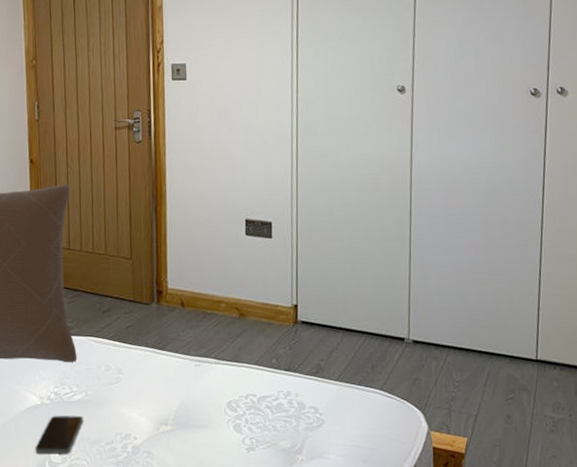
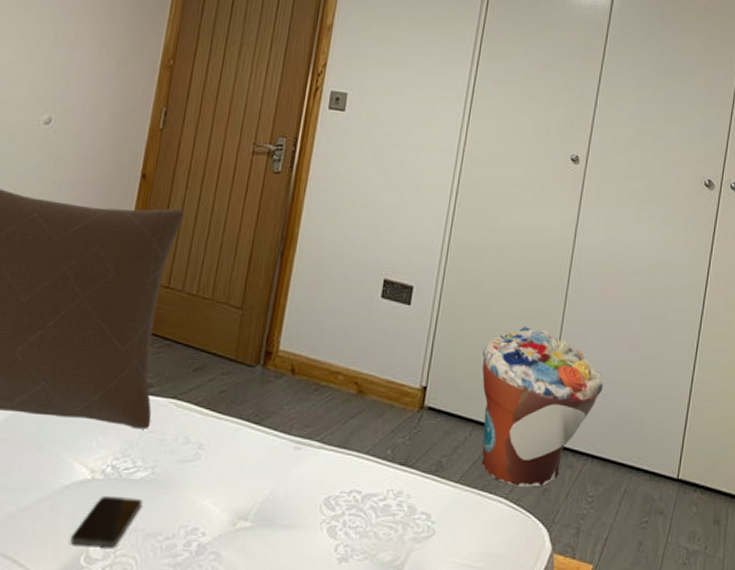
flower pot: none [342,244,456,379] -> present [482,327,603,487]

